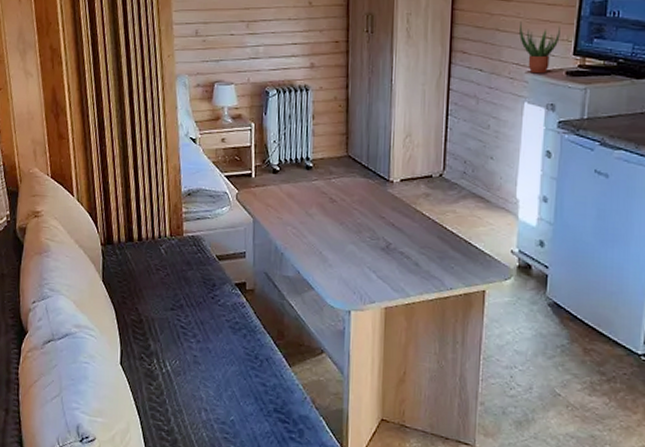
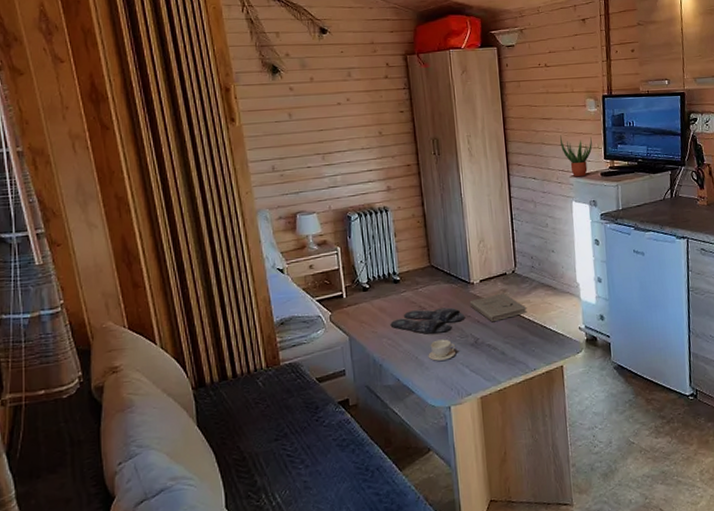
slippers: none [297,201,379,232] -> present [390,307,465,335]
teacup: none [333,237,363,261] -> present [428,339,455,361]
book: none [385,197,451,229] -> present [469,293,528,322]

